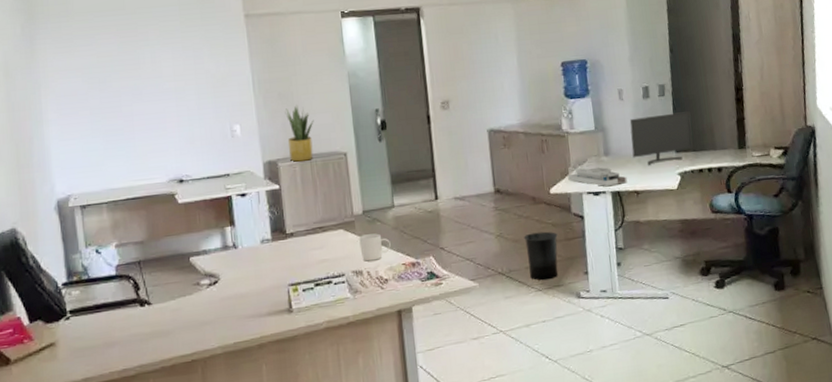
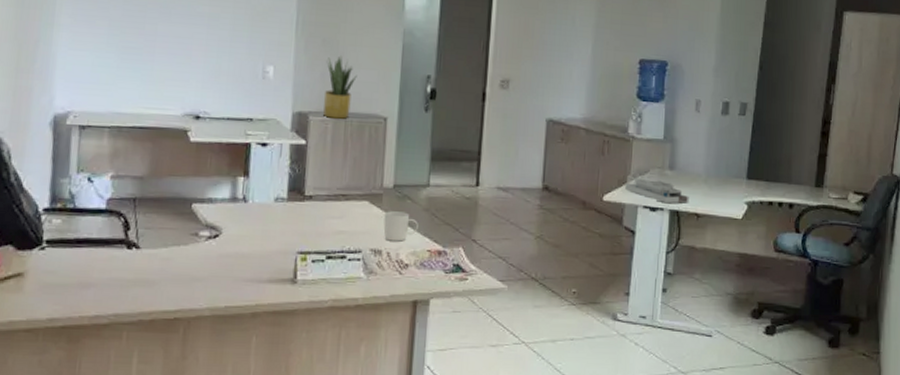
waste bin: present [523,231,558,280] -> none [565,240,603,294]
computer monitor: present [629,111,693,165] -> none [699,134,770,189]

